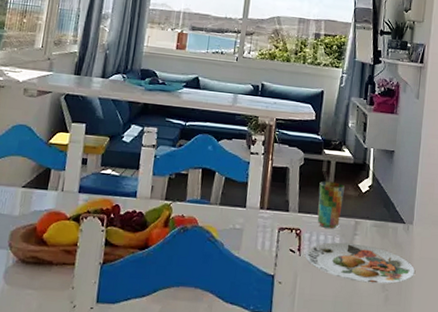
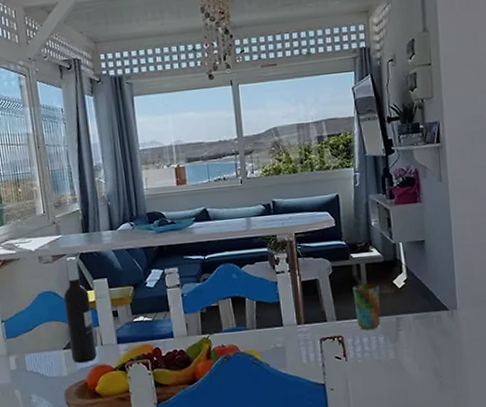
wine bottle: none [28,96,64,206] -> present [64,257,98,363]
plate: present [306,242,415,284] -> none [352,338,466,375]

